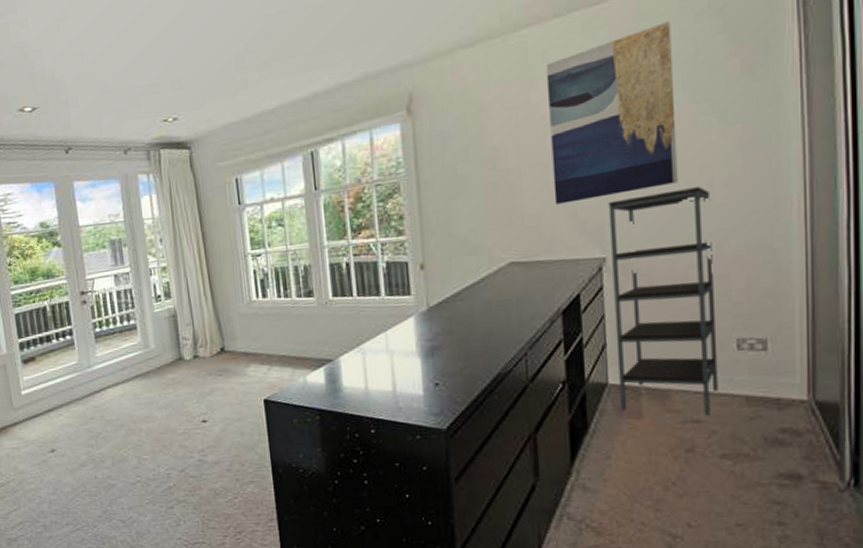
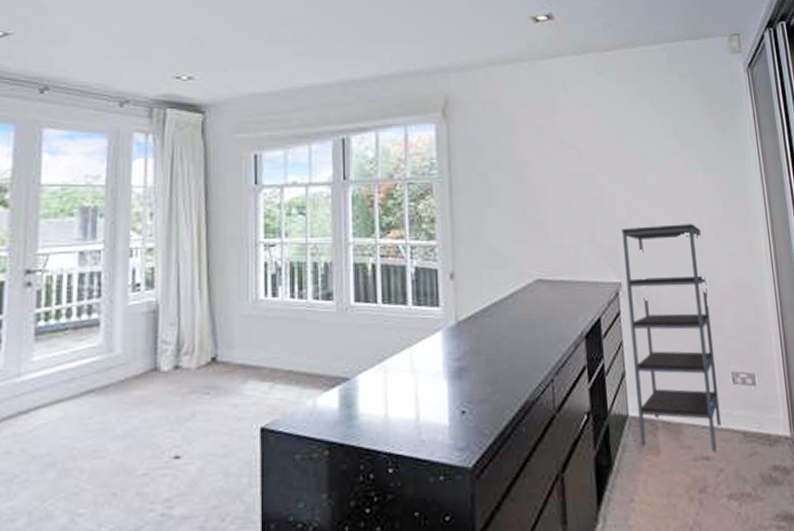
wall art: present [545,21,678,204] -> none [566,77,676,225]

